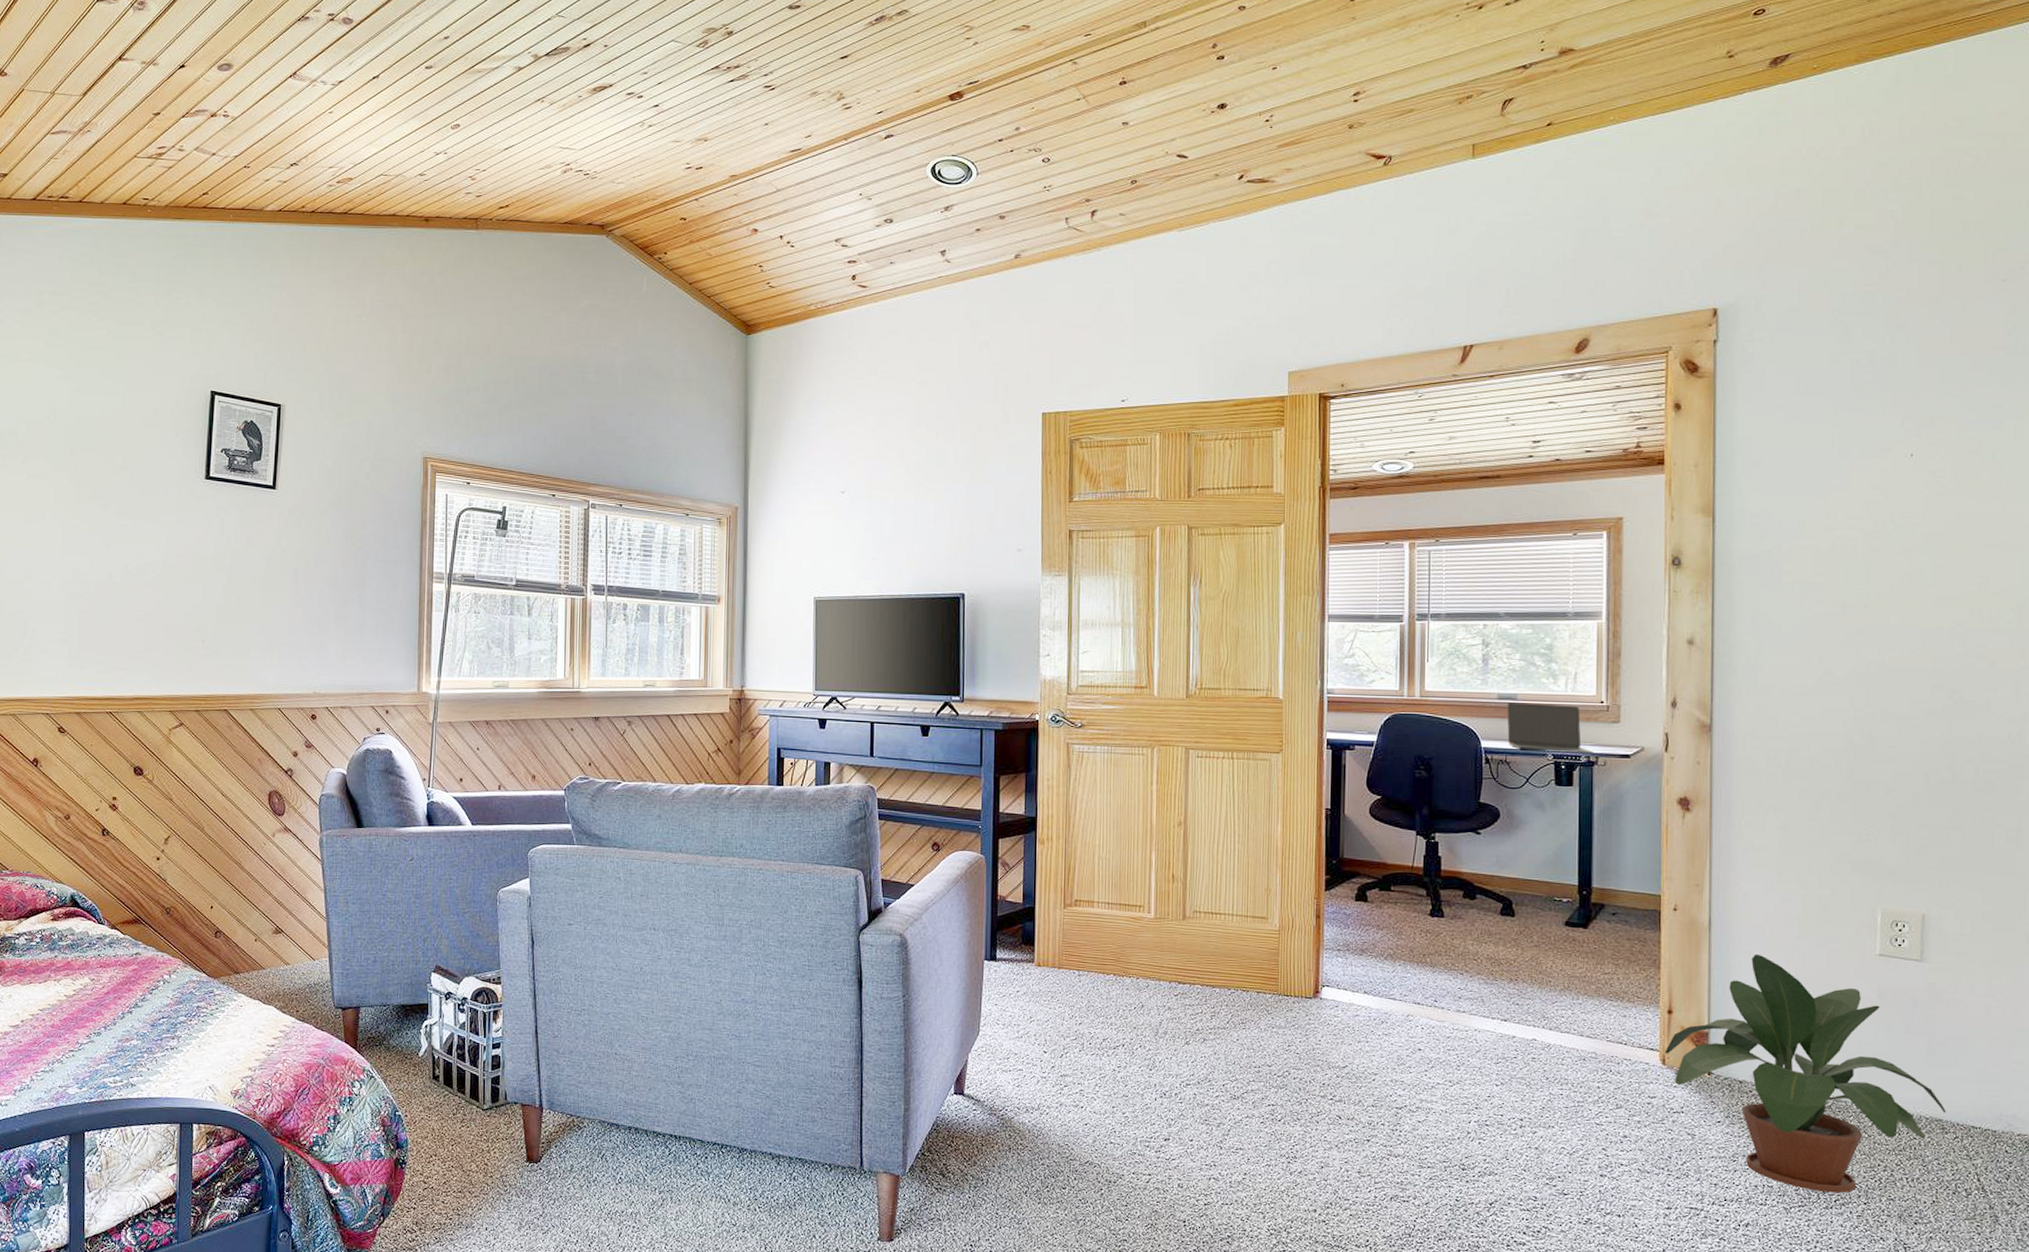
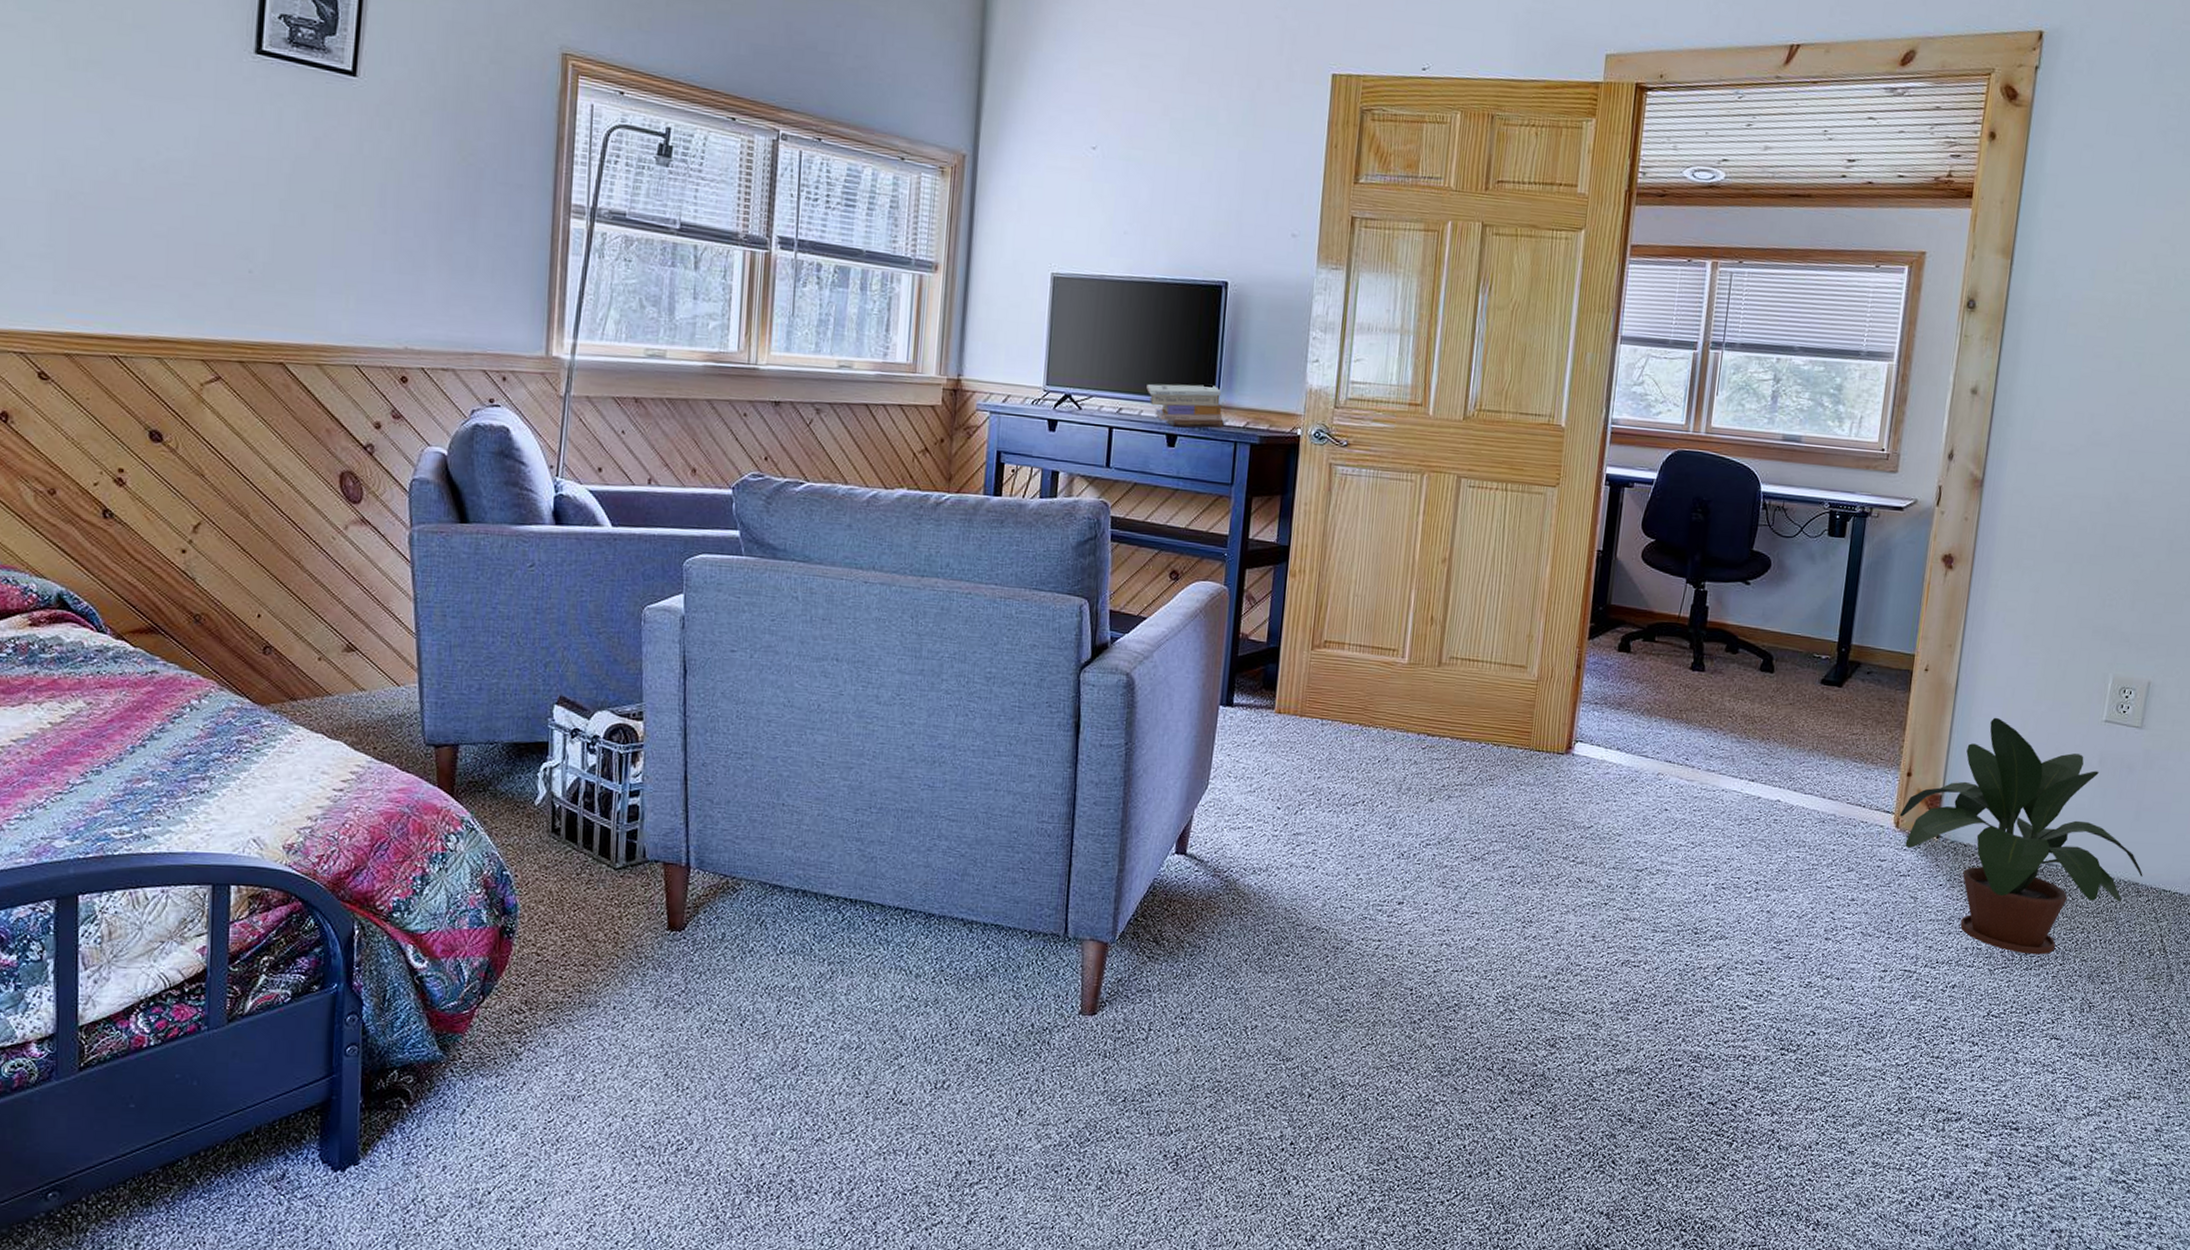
books: none [901,682,970,720] -> present [1146,383,1224,429]
laptop: present [1506,702,1593,754] -> none [1787,444,1869,504]

